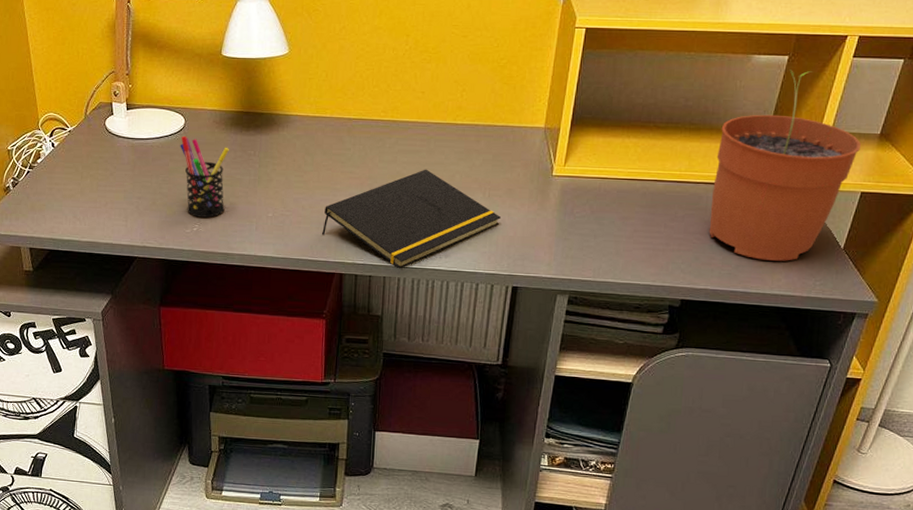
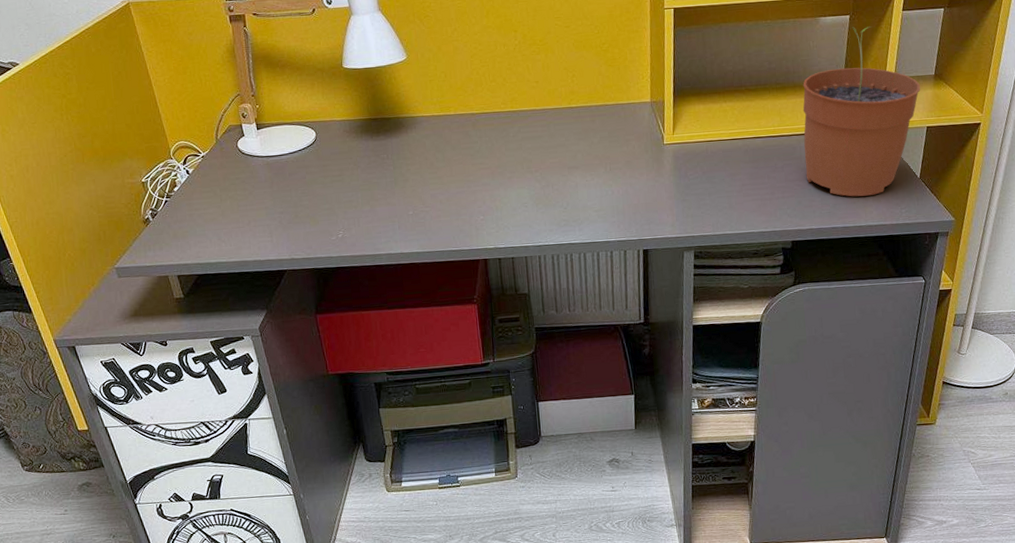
pen holder: present [180,136,229,218] -> none [314,148,366,224]
notepad: present [321,169,502,269] -> none [461,152,625,248]

